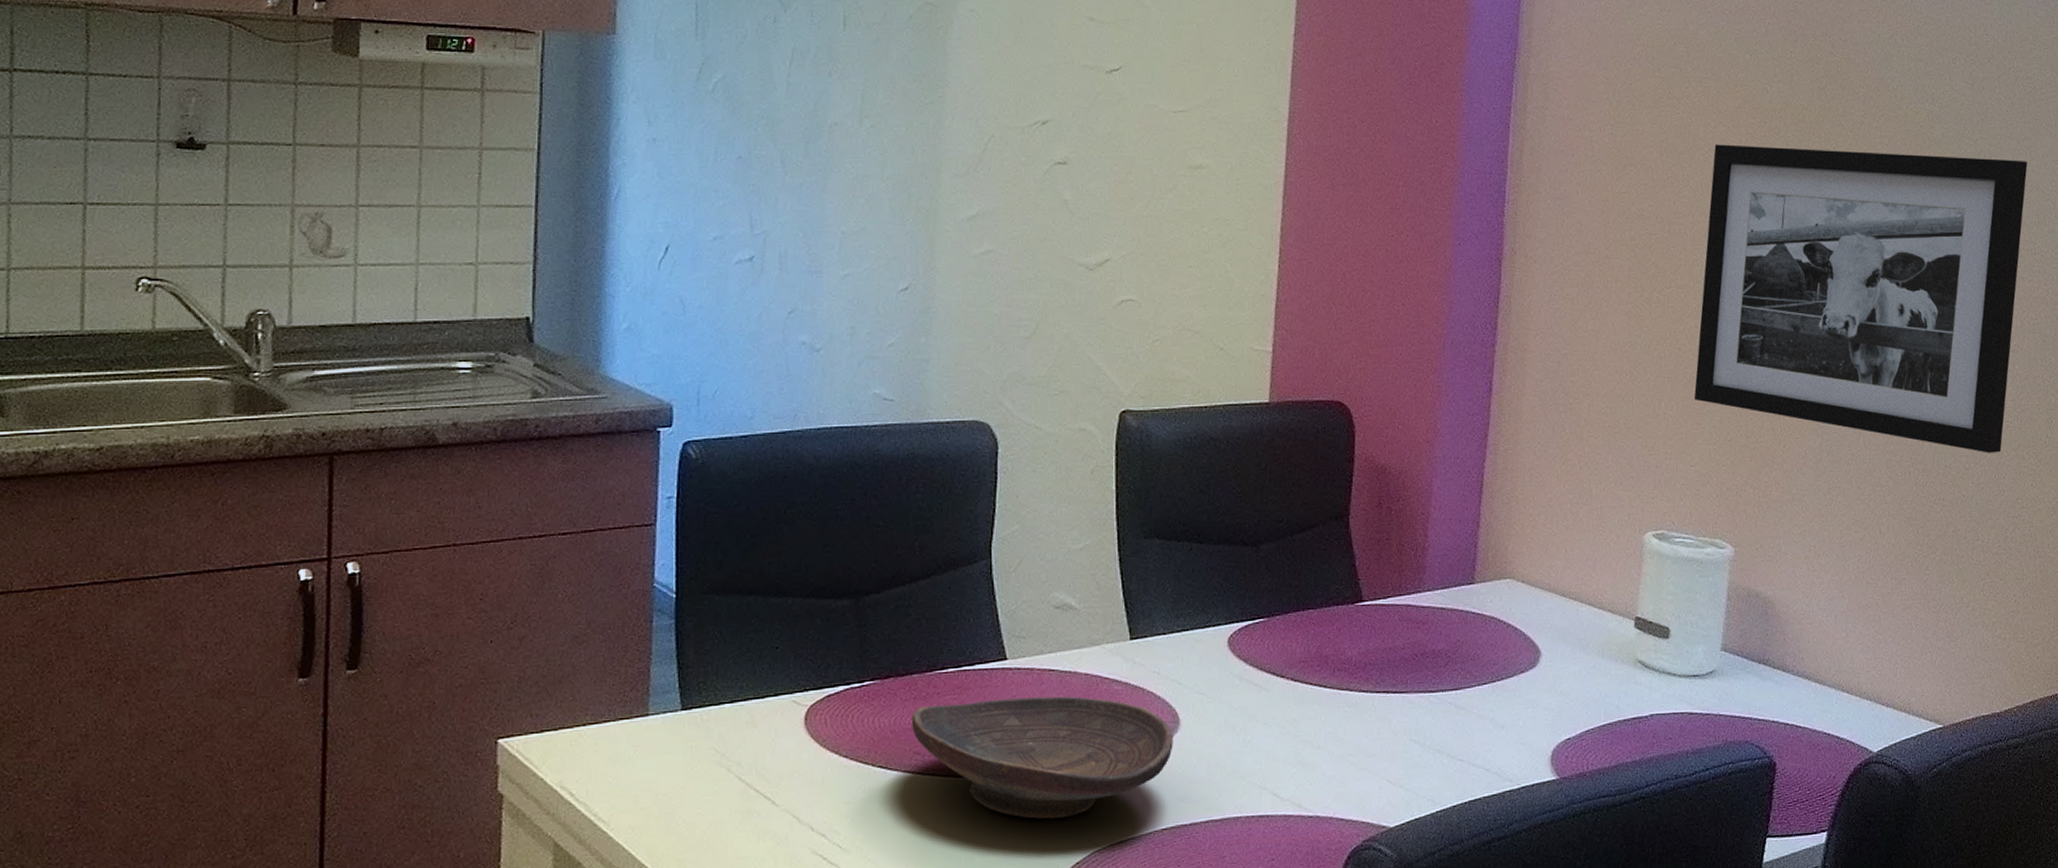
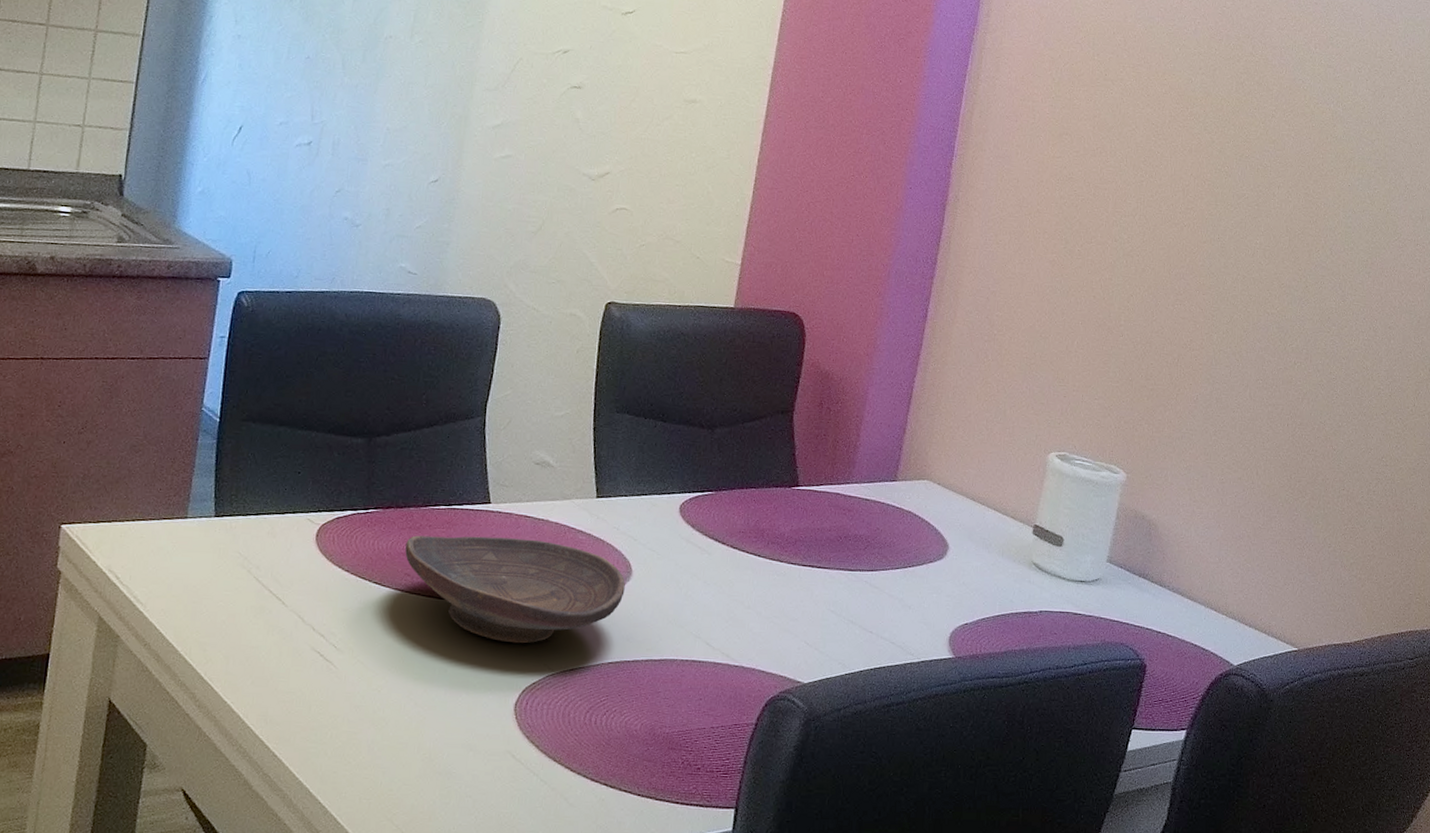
picture frame: present [1694,144,2028,453] -> none [1103,123,1417,416]

